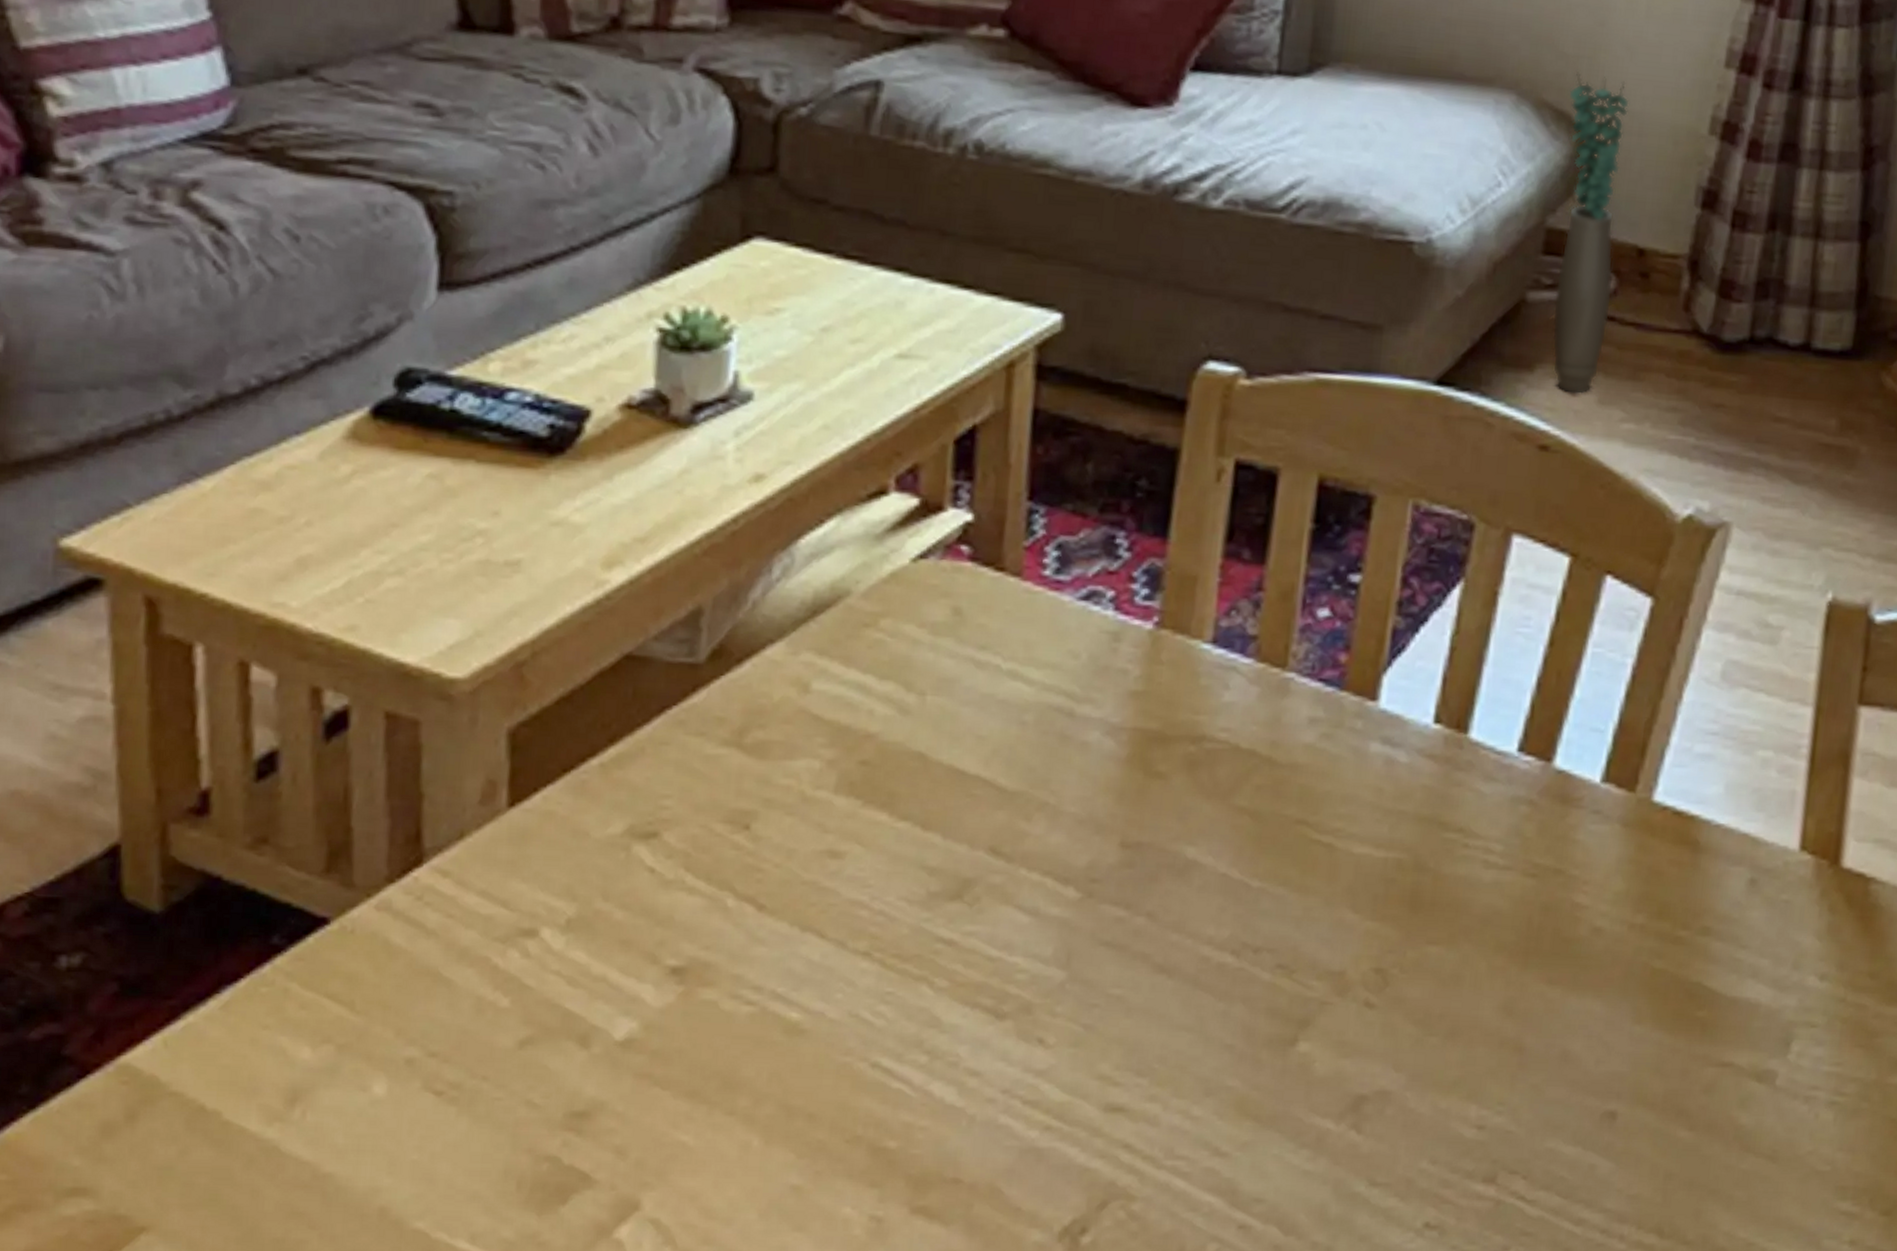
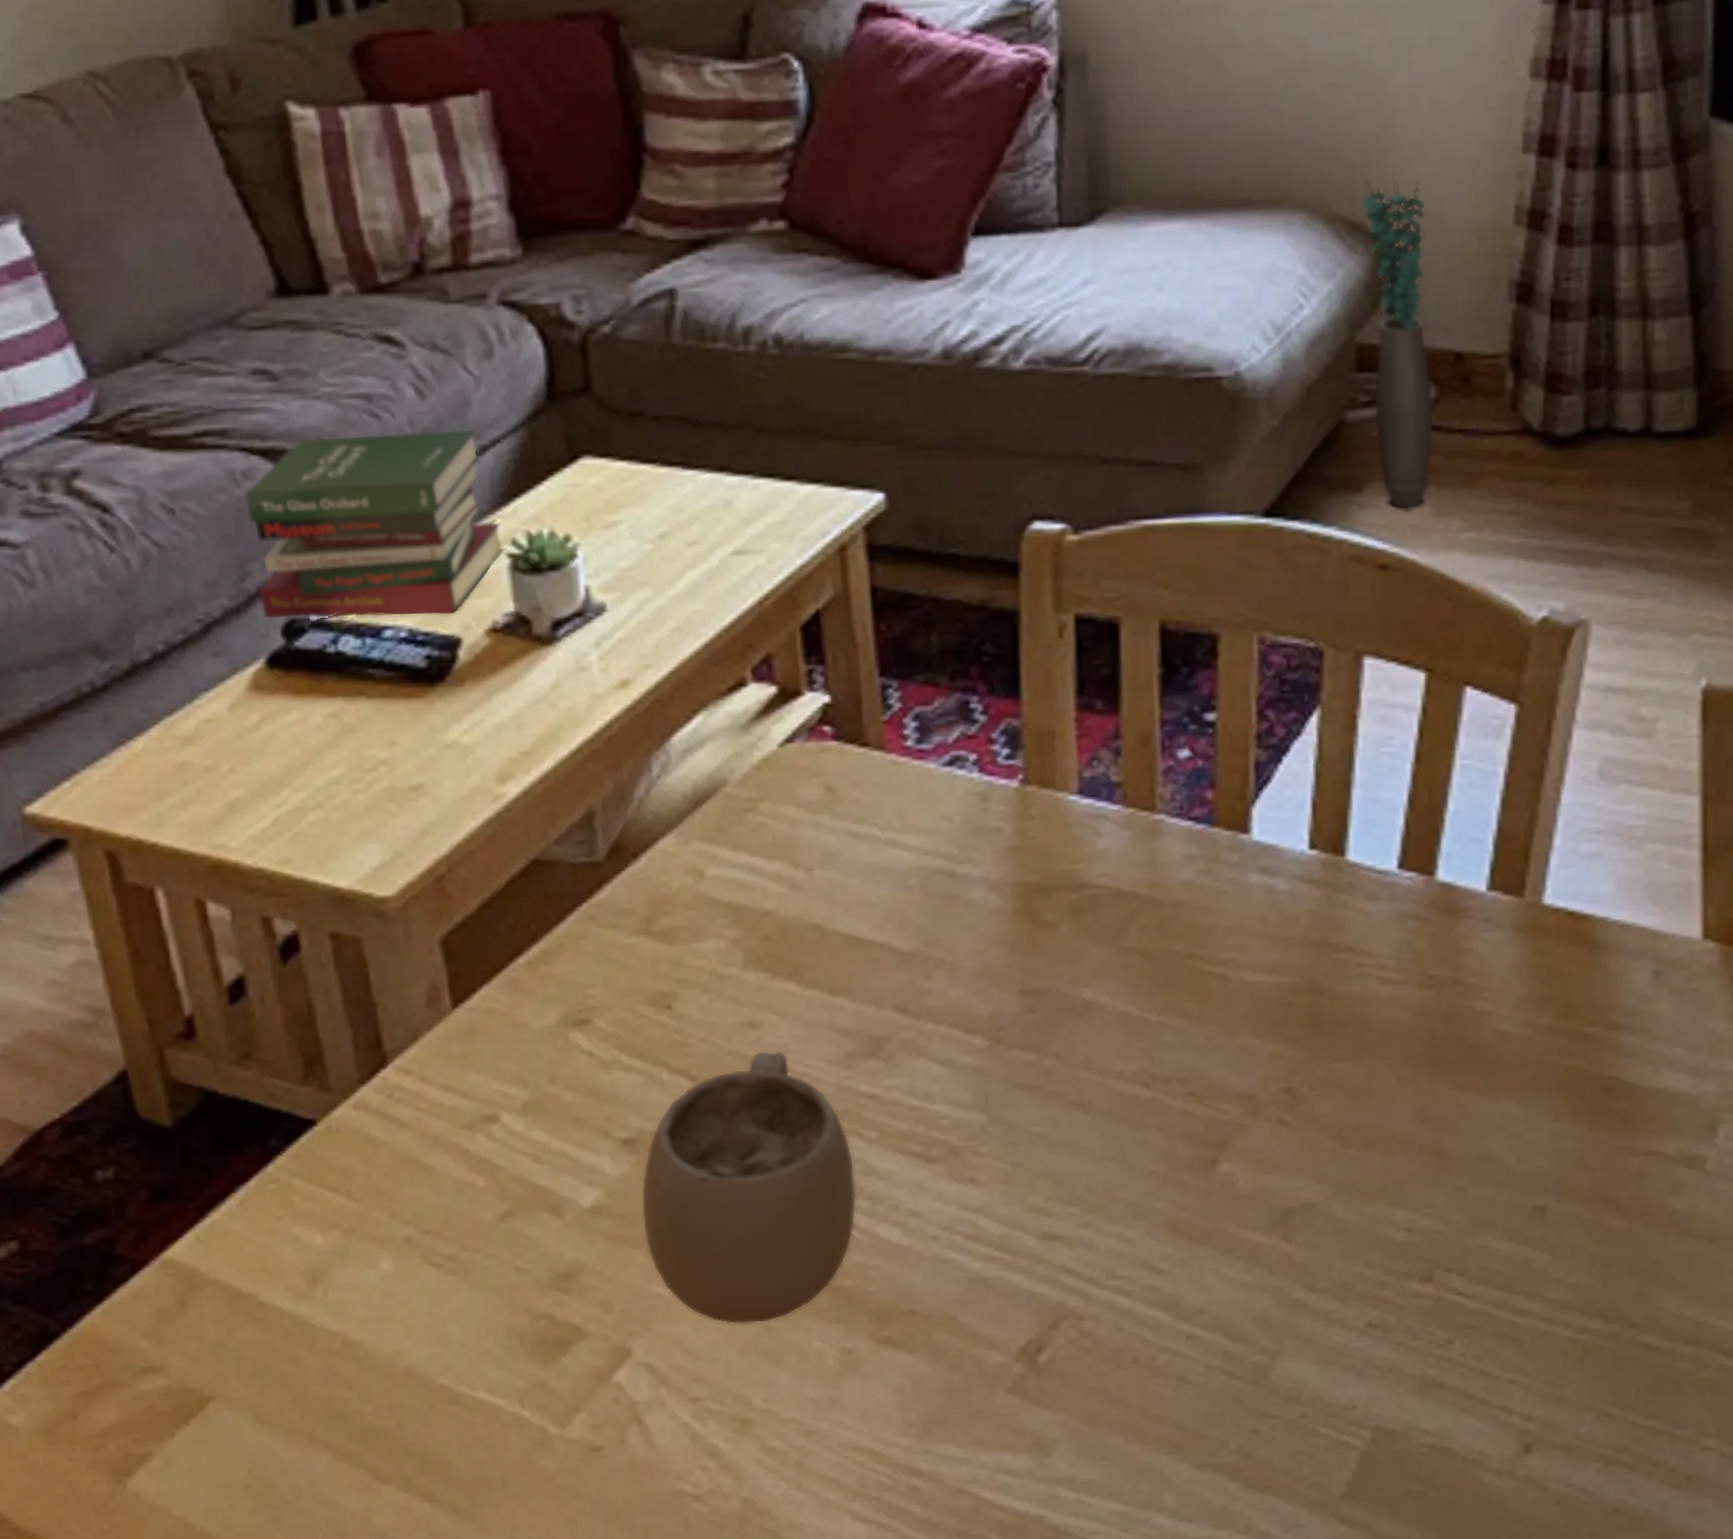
books: none [375,180,655,383] -> present [244,430,504,619]
mug: none [676,882,919,1183] -> present [640,1050,857,1325]

